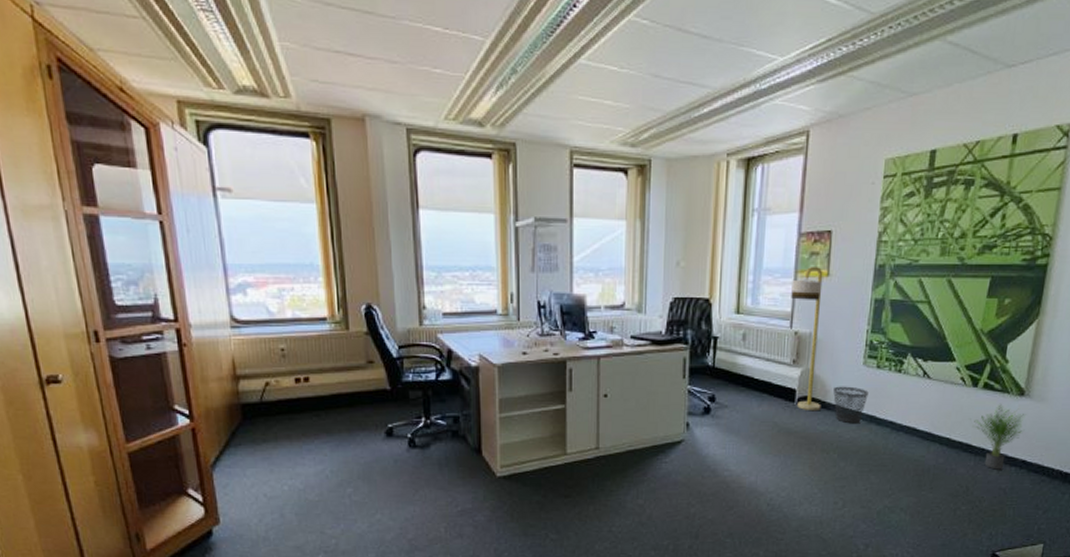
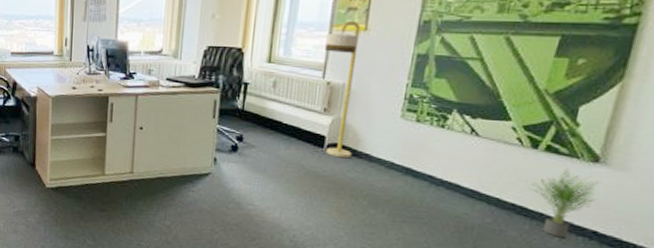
wastebasket: present [833,386,869,424] -> none [366,136,406,174]

